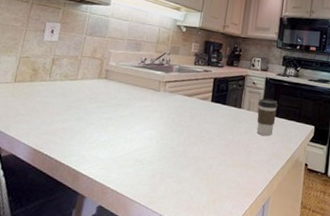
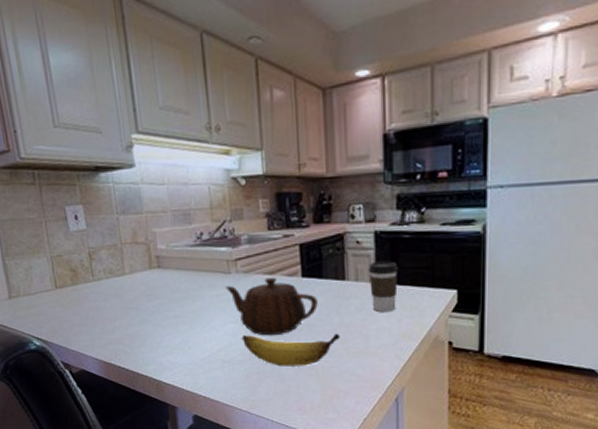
teapot: none [153,98,219,144] -> present [225,277,318,336]
banana: none [156,141,230,171] -> present [242,333,340,367]

